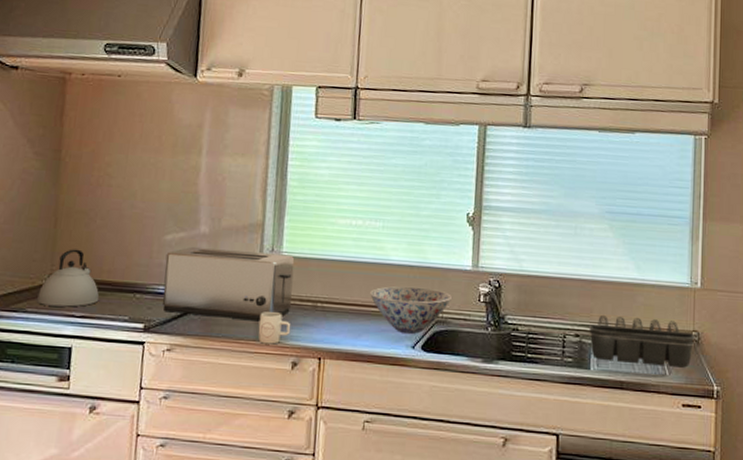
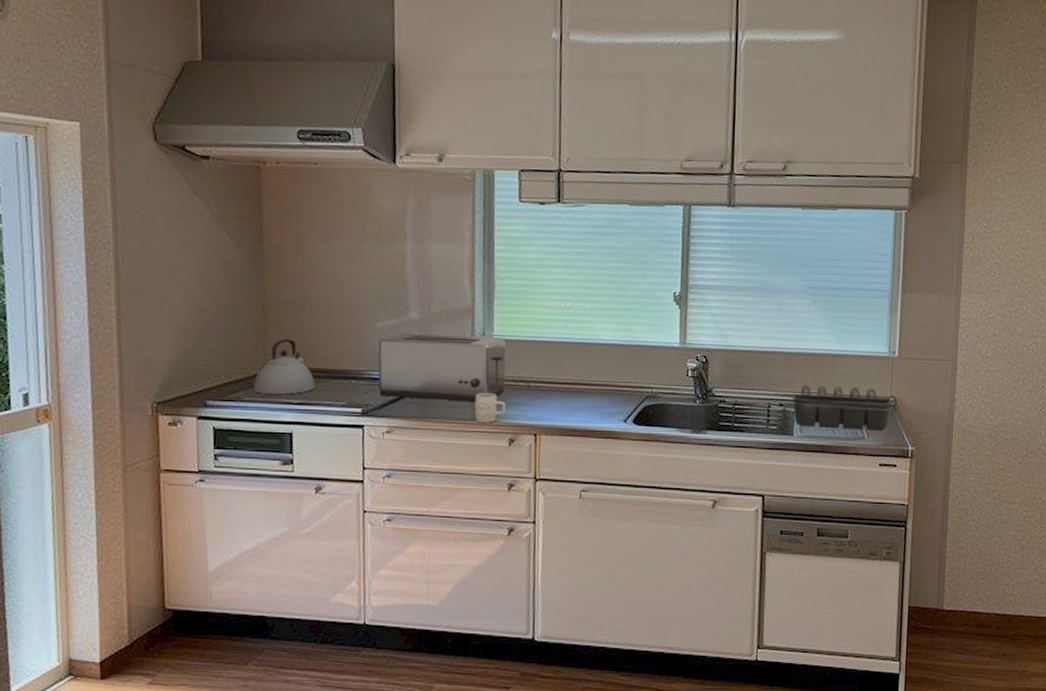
bowl: present [370,286,453,335] -> none [582,364,662,410]

